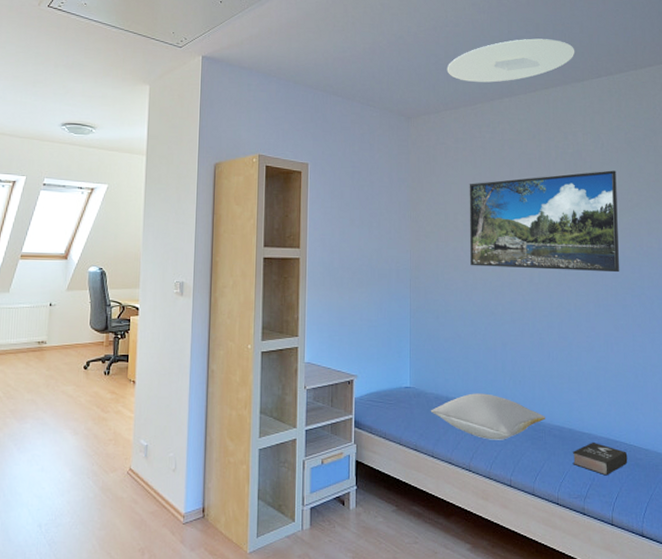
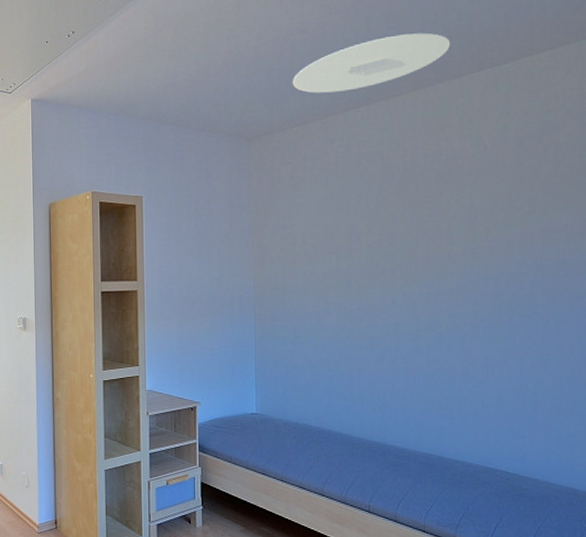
pillow: present [430,393,545,440] -> none [278,419,410,466]
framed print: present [469,170,620,273] -> none [319,176,505,291]
book: present [572,441,628,476] -> none [442,470,511,505]

